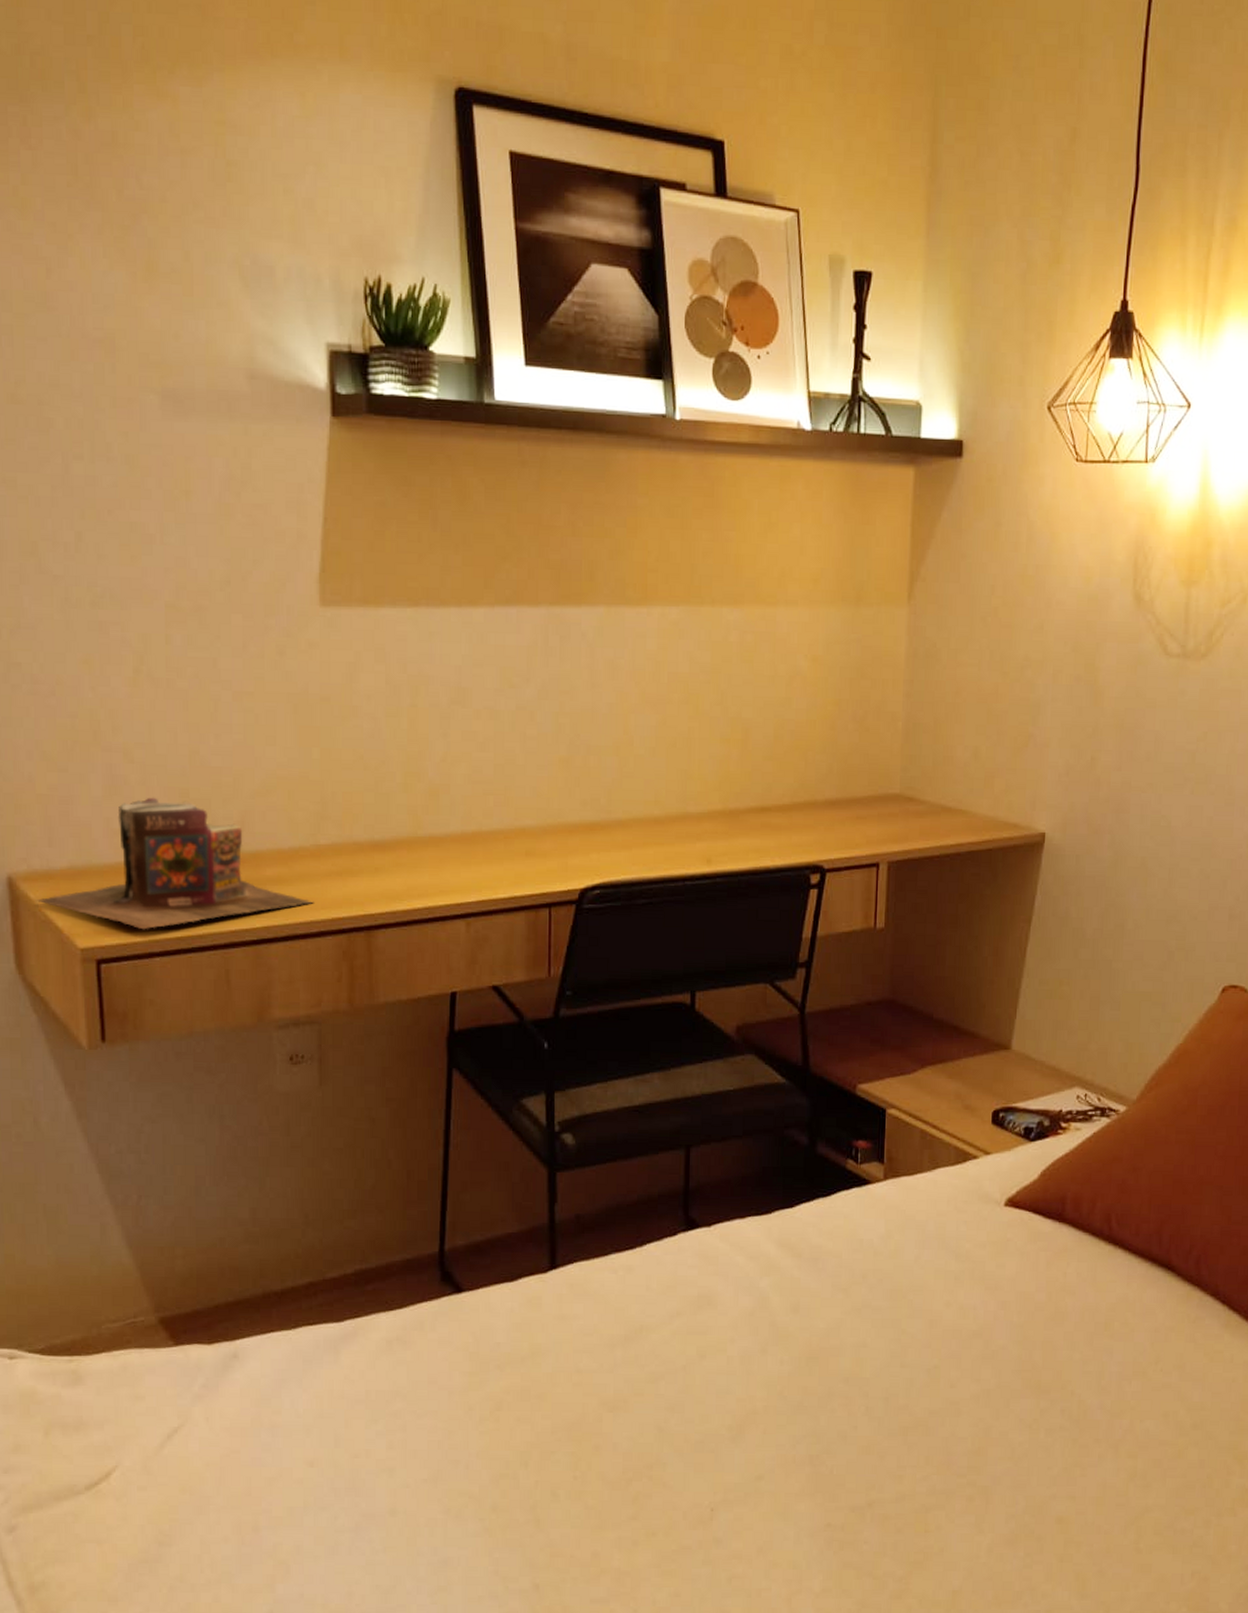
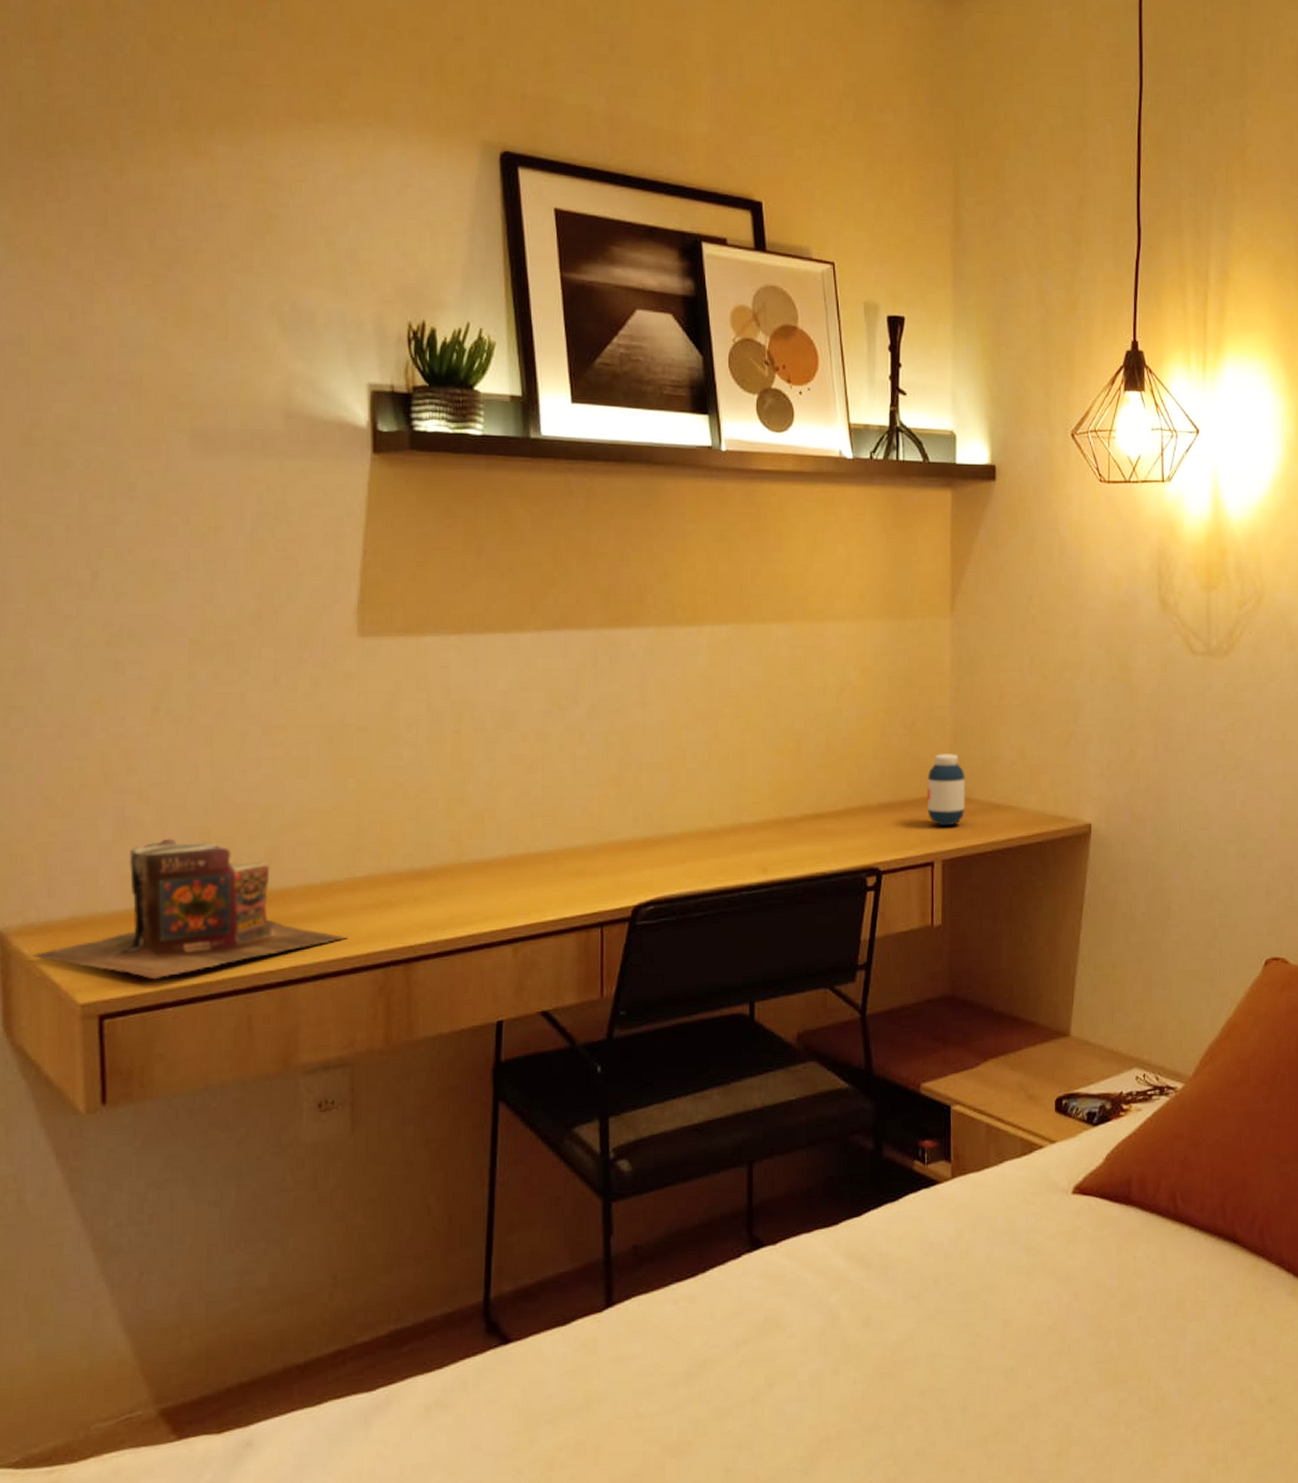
medicine bottle: none [874,751,916,827] -> present [926,754,966,826]

